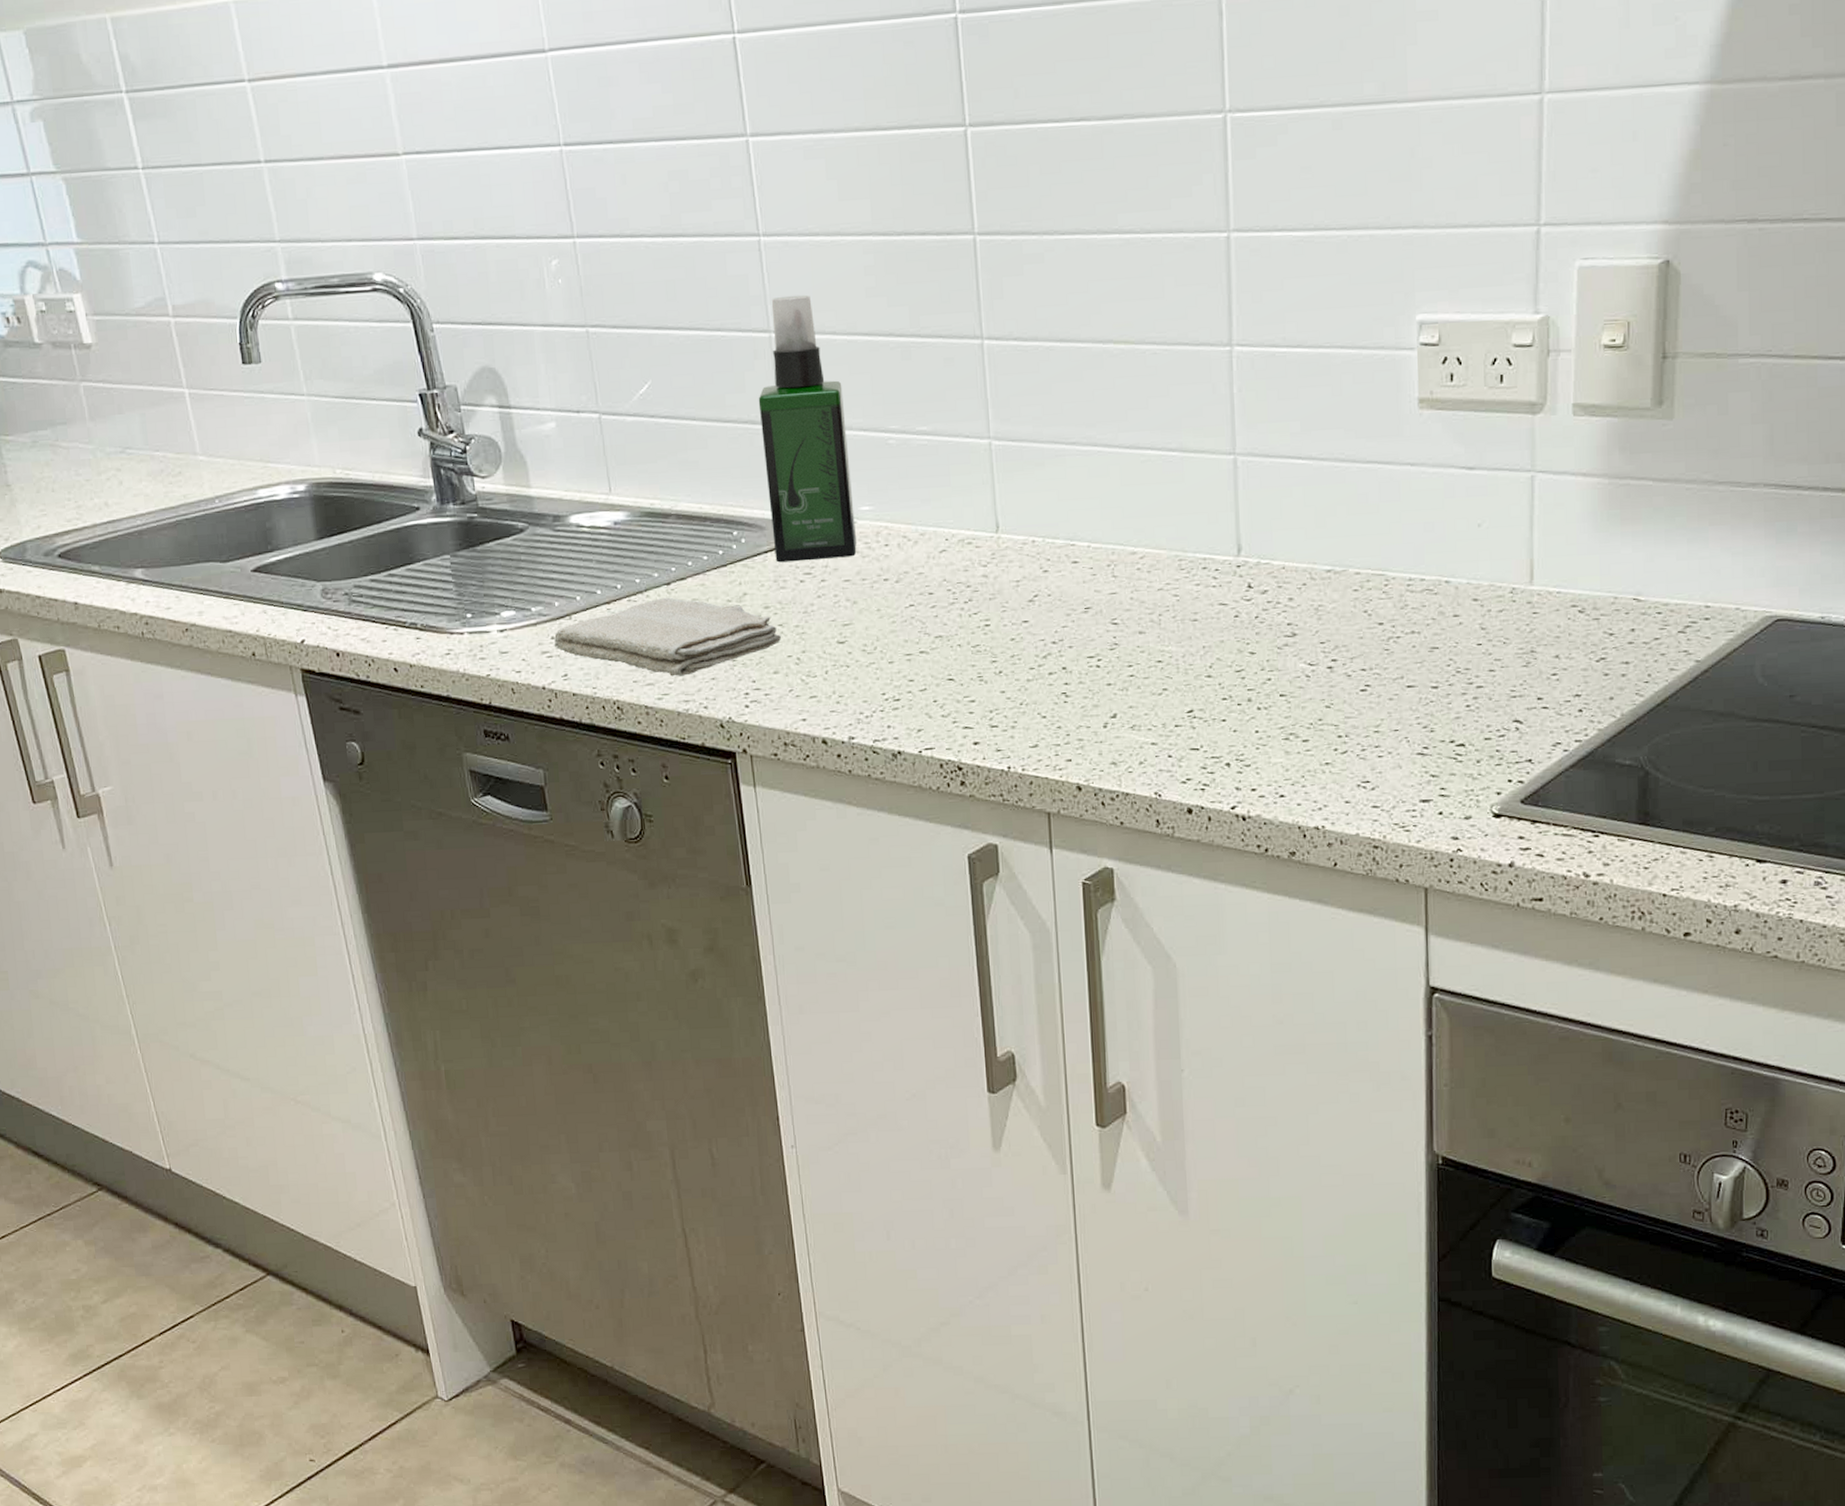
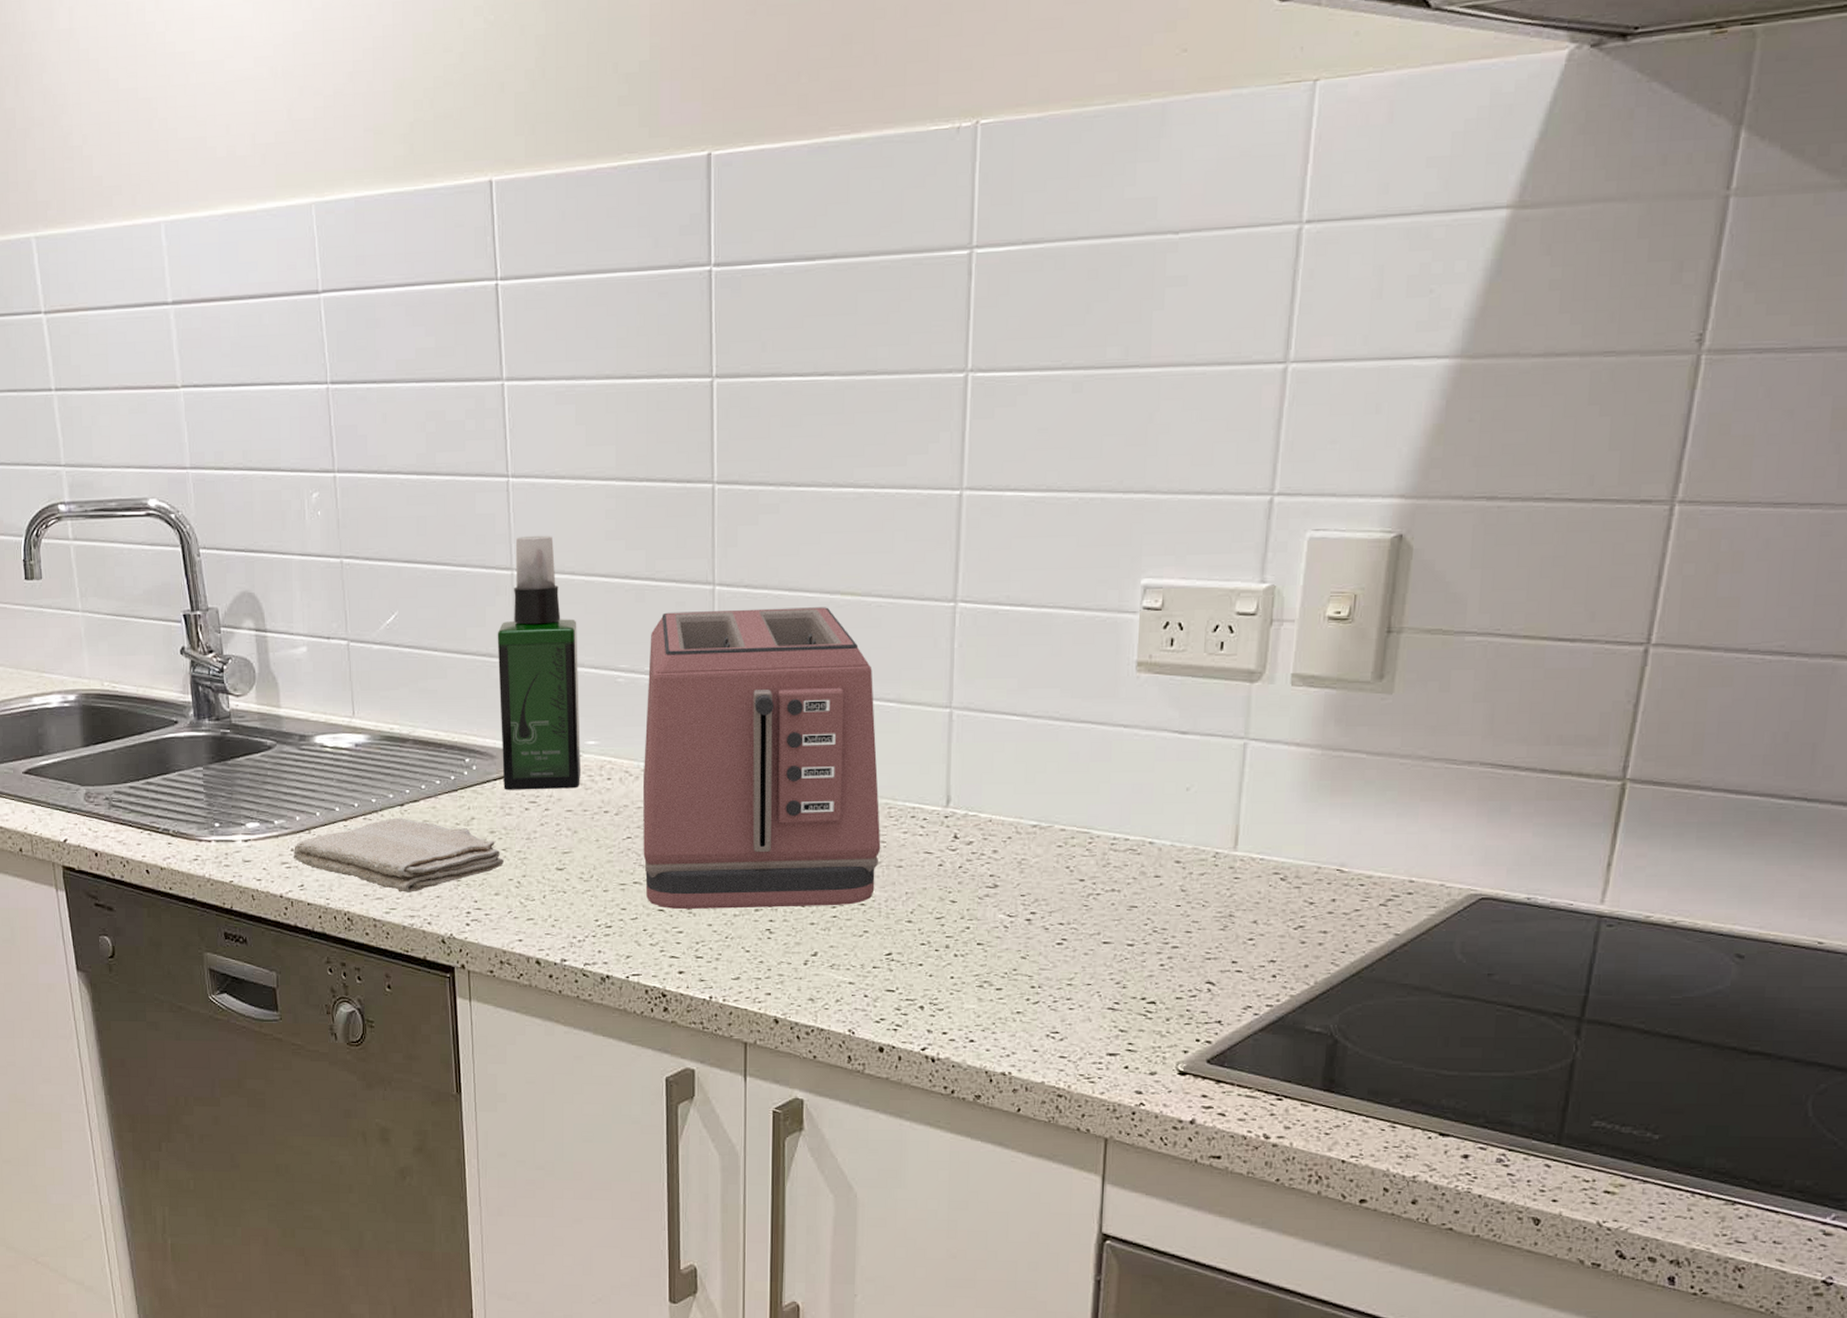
toaster: none [919,357,1174,678] -> present [642,607,881,910]

